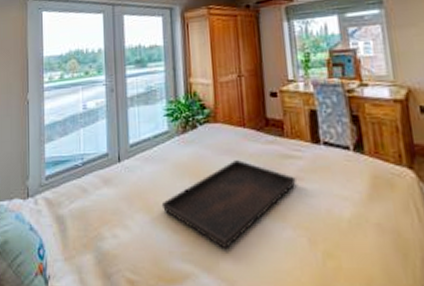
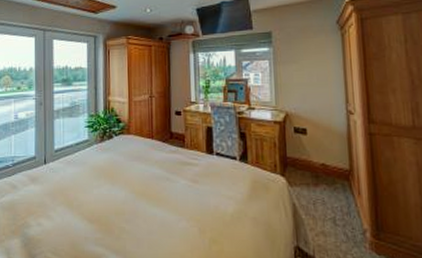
serving tray: present [161,160,296,250] -> none [80,166,192,236]

